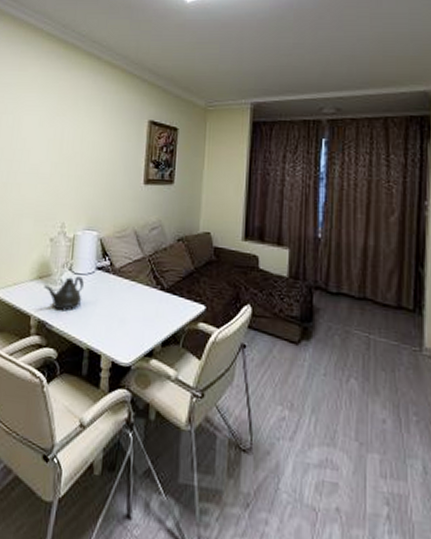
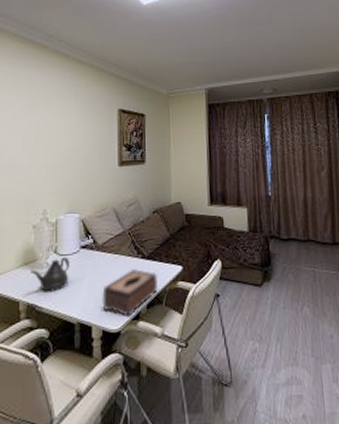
tissue box: none [114,299,177,351] -> present [102,268,158,316]

